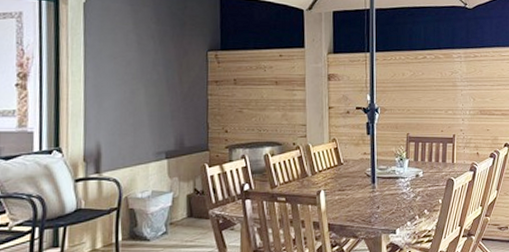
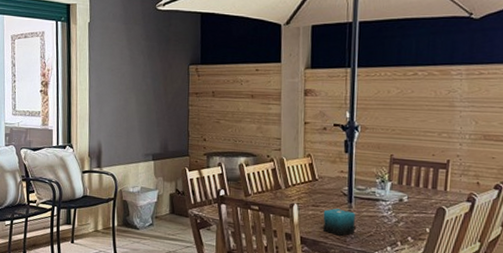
candle: none [349,191,378,217] -> present [323,208,355,236]

